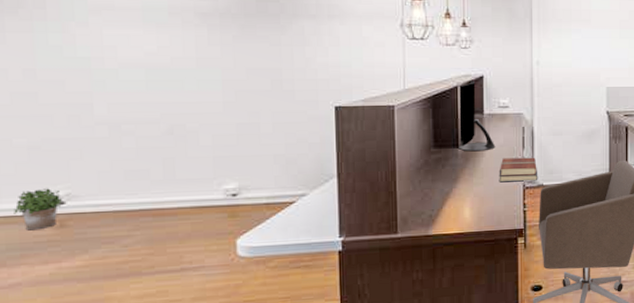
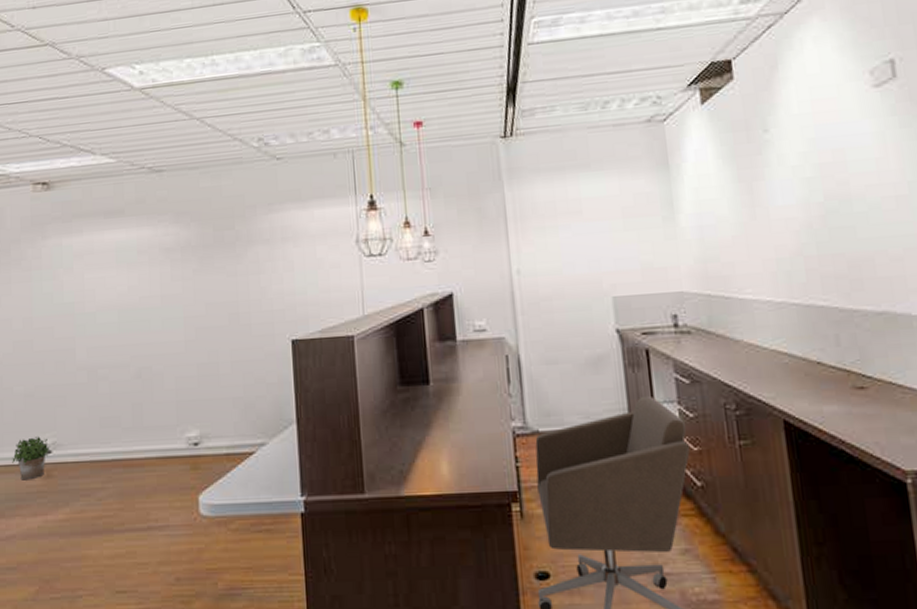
monitor: present [457,80,496,152] -> none [425,300,474,389]
books: present [499,157,538,183] -> none [480,394,532,429]

